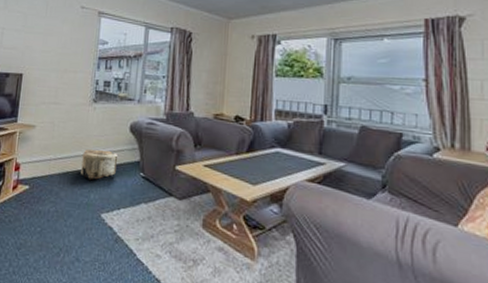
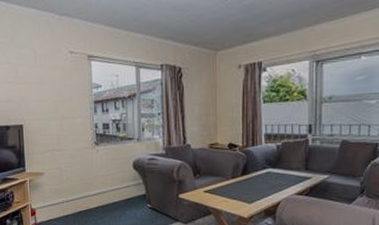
pouf: present [81,149,117,181] -> none [92,187,125,216]

